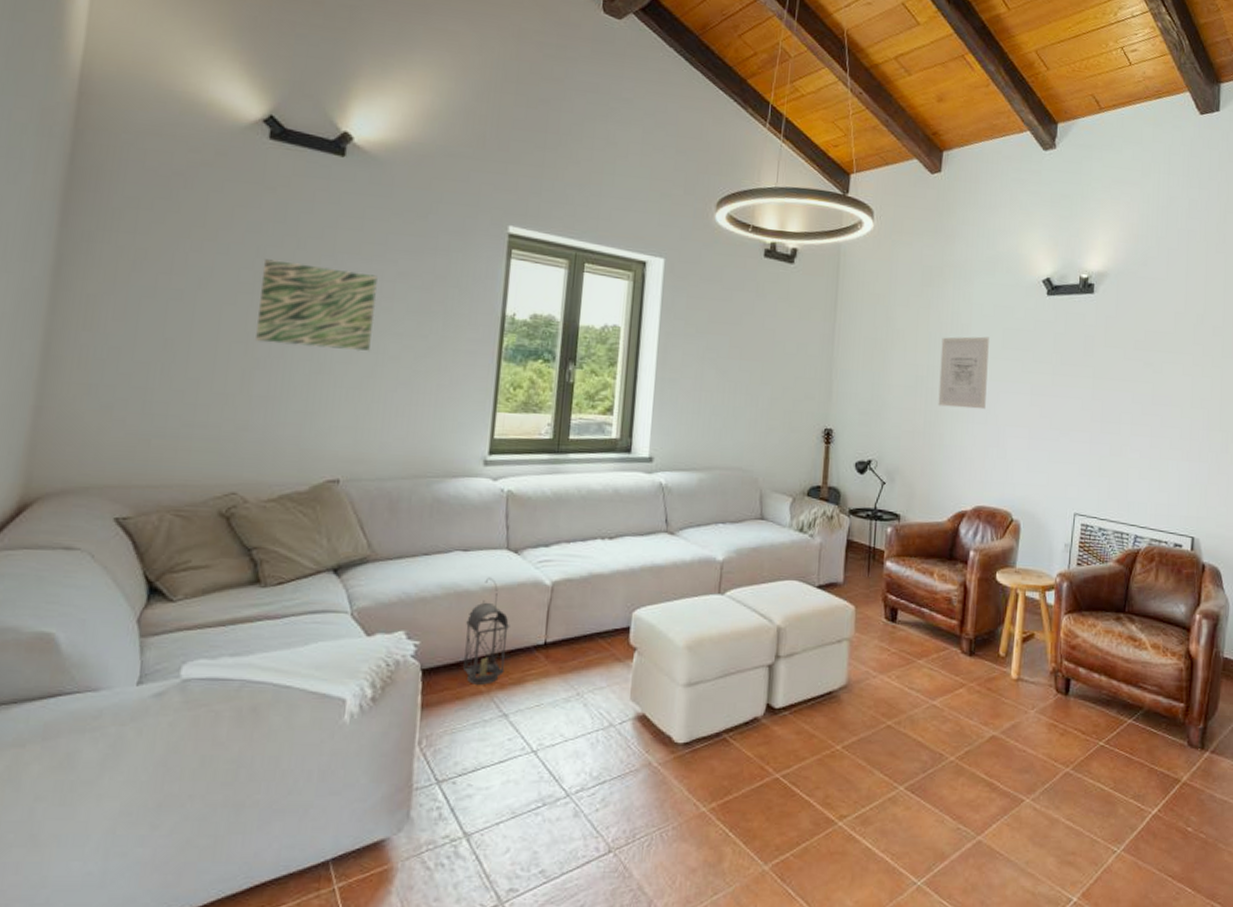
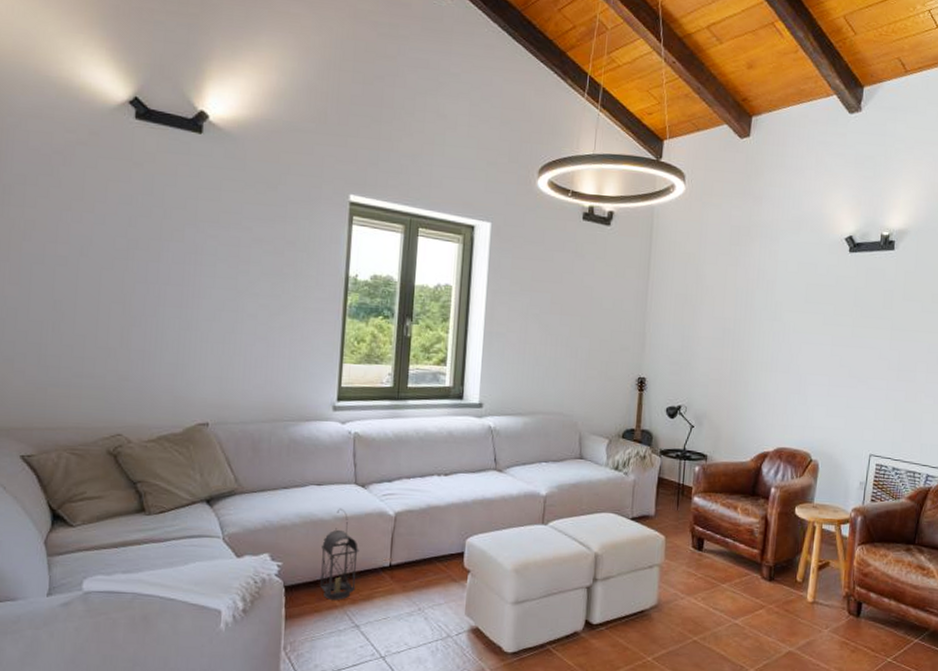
wall art: present [255,259,378,352] -> none [131,228,235,310]
wall art: present [938,336,989,410] -> none [744,291,793,359]

